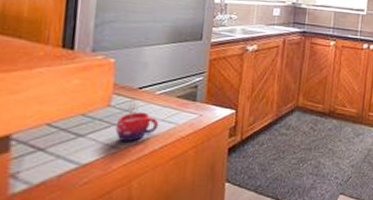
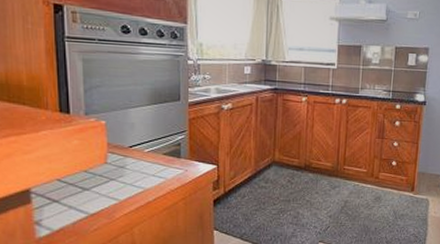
mug: present [115,100,159,142] -> none [114,158,150,195]

